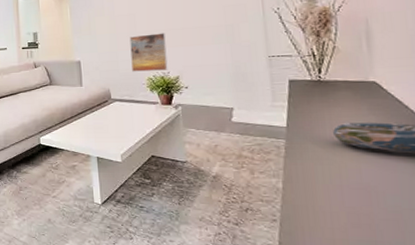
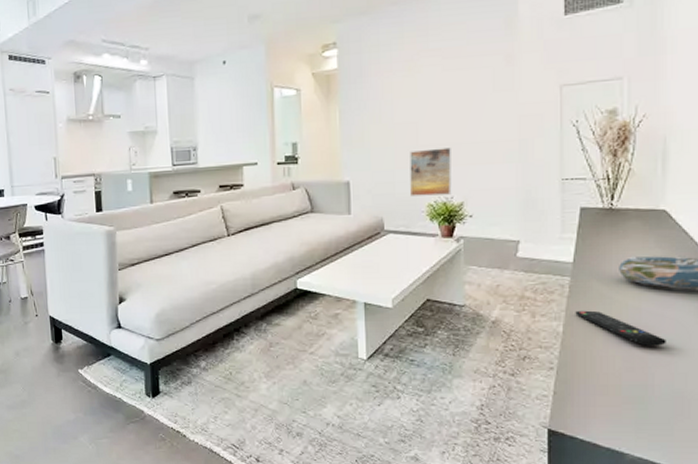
remote control: none [293,169,392,205] -> present [575,310,666,346]

